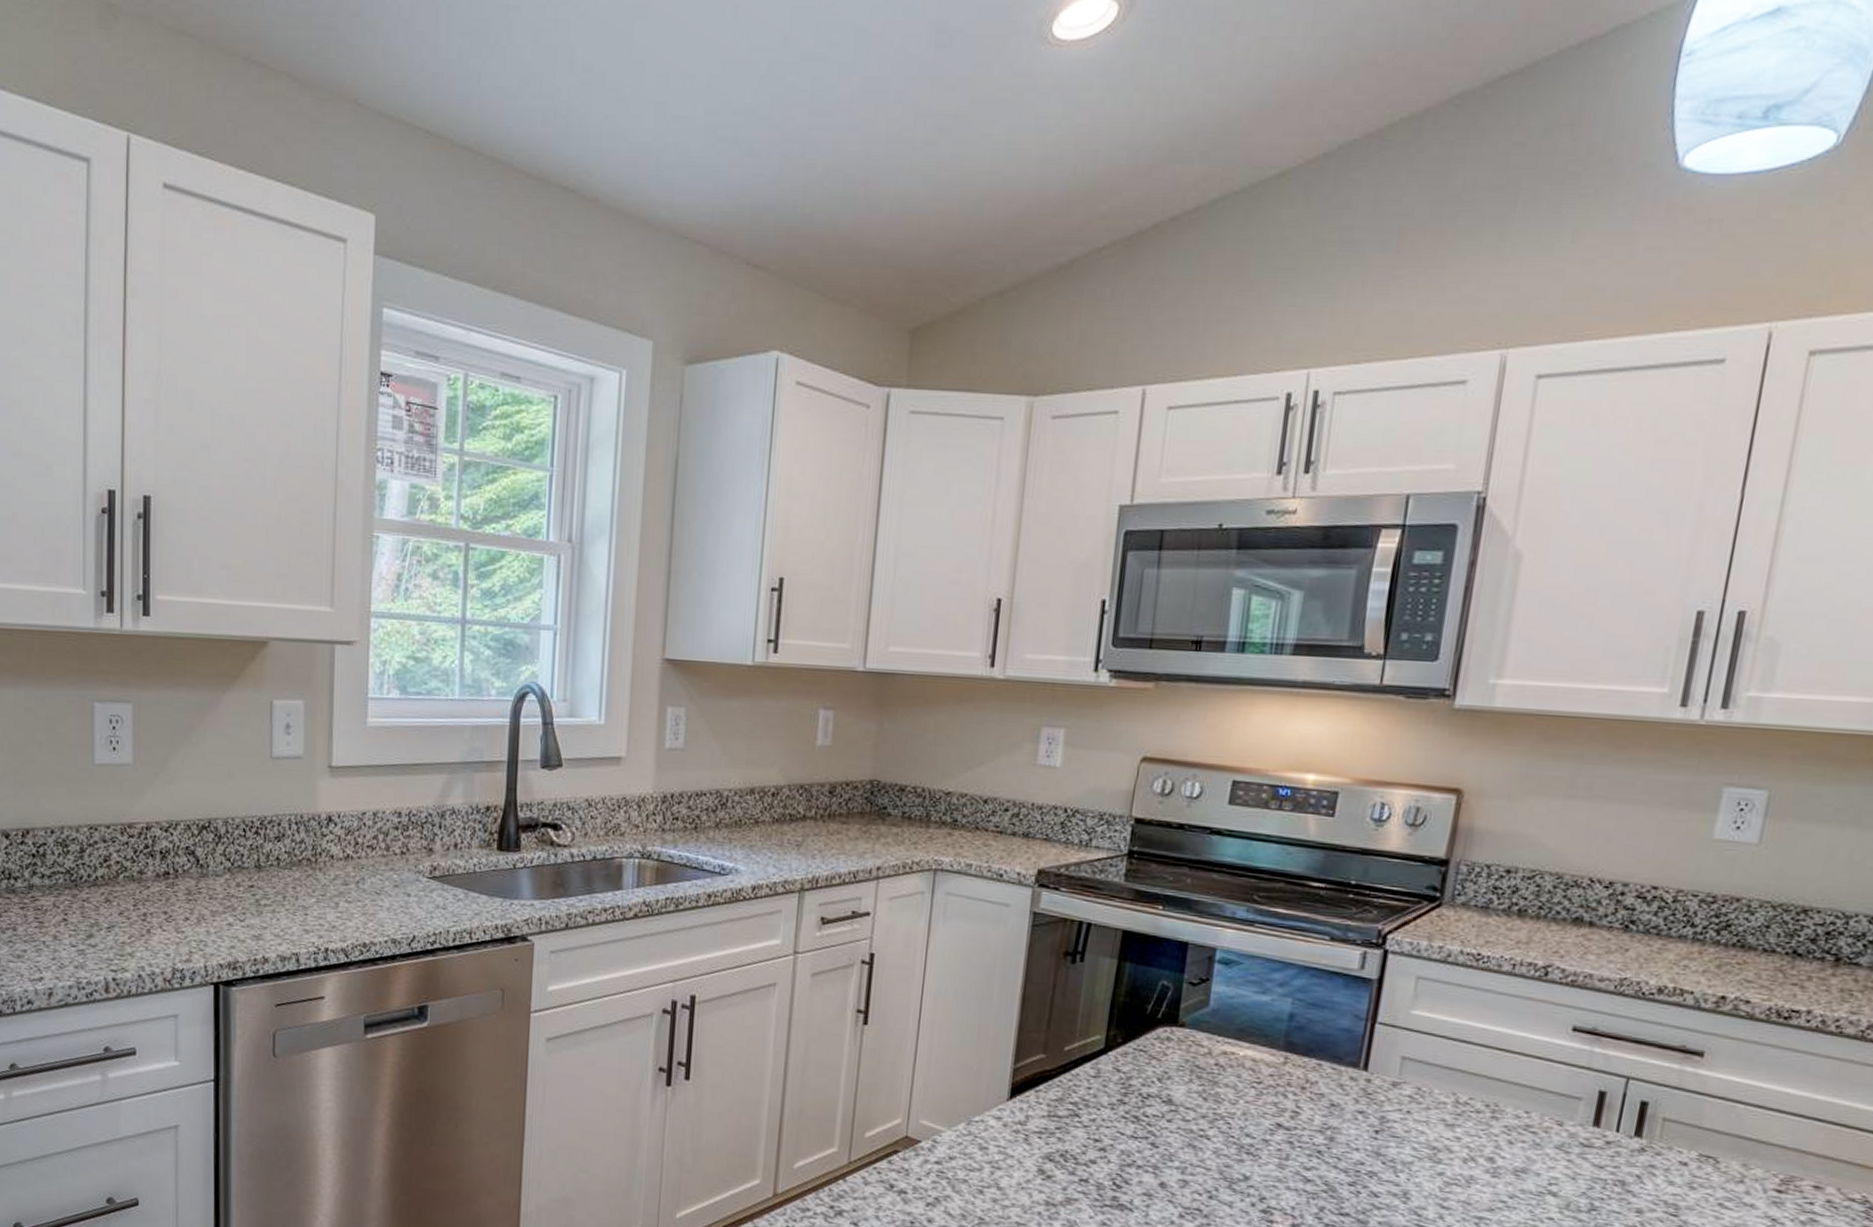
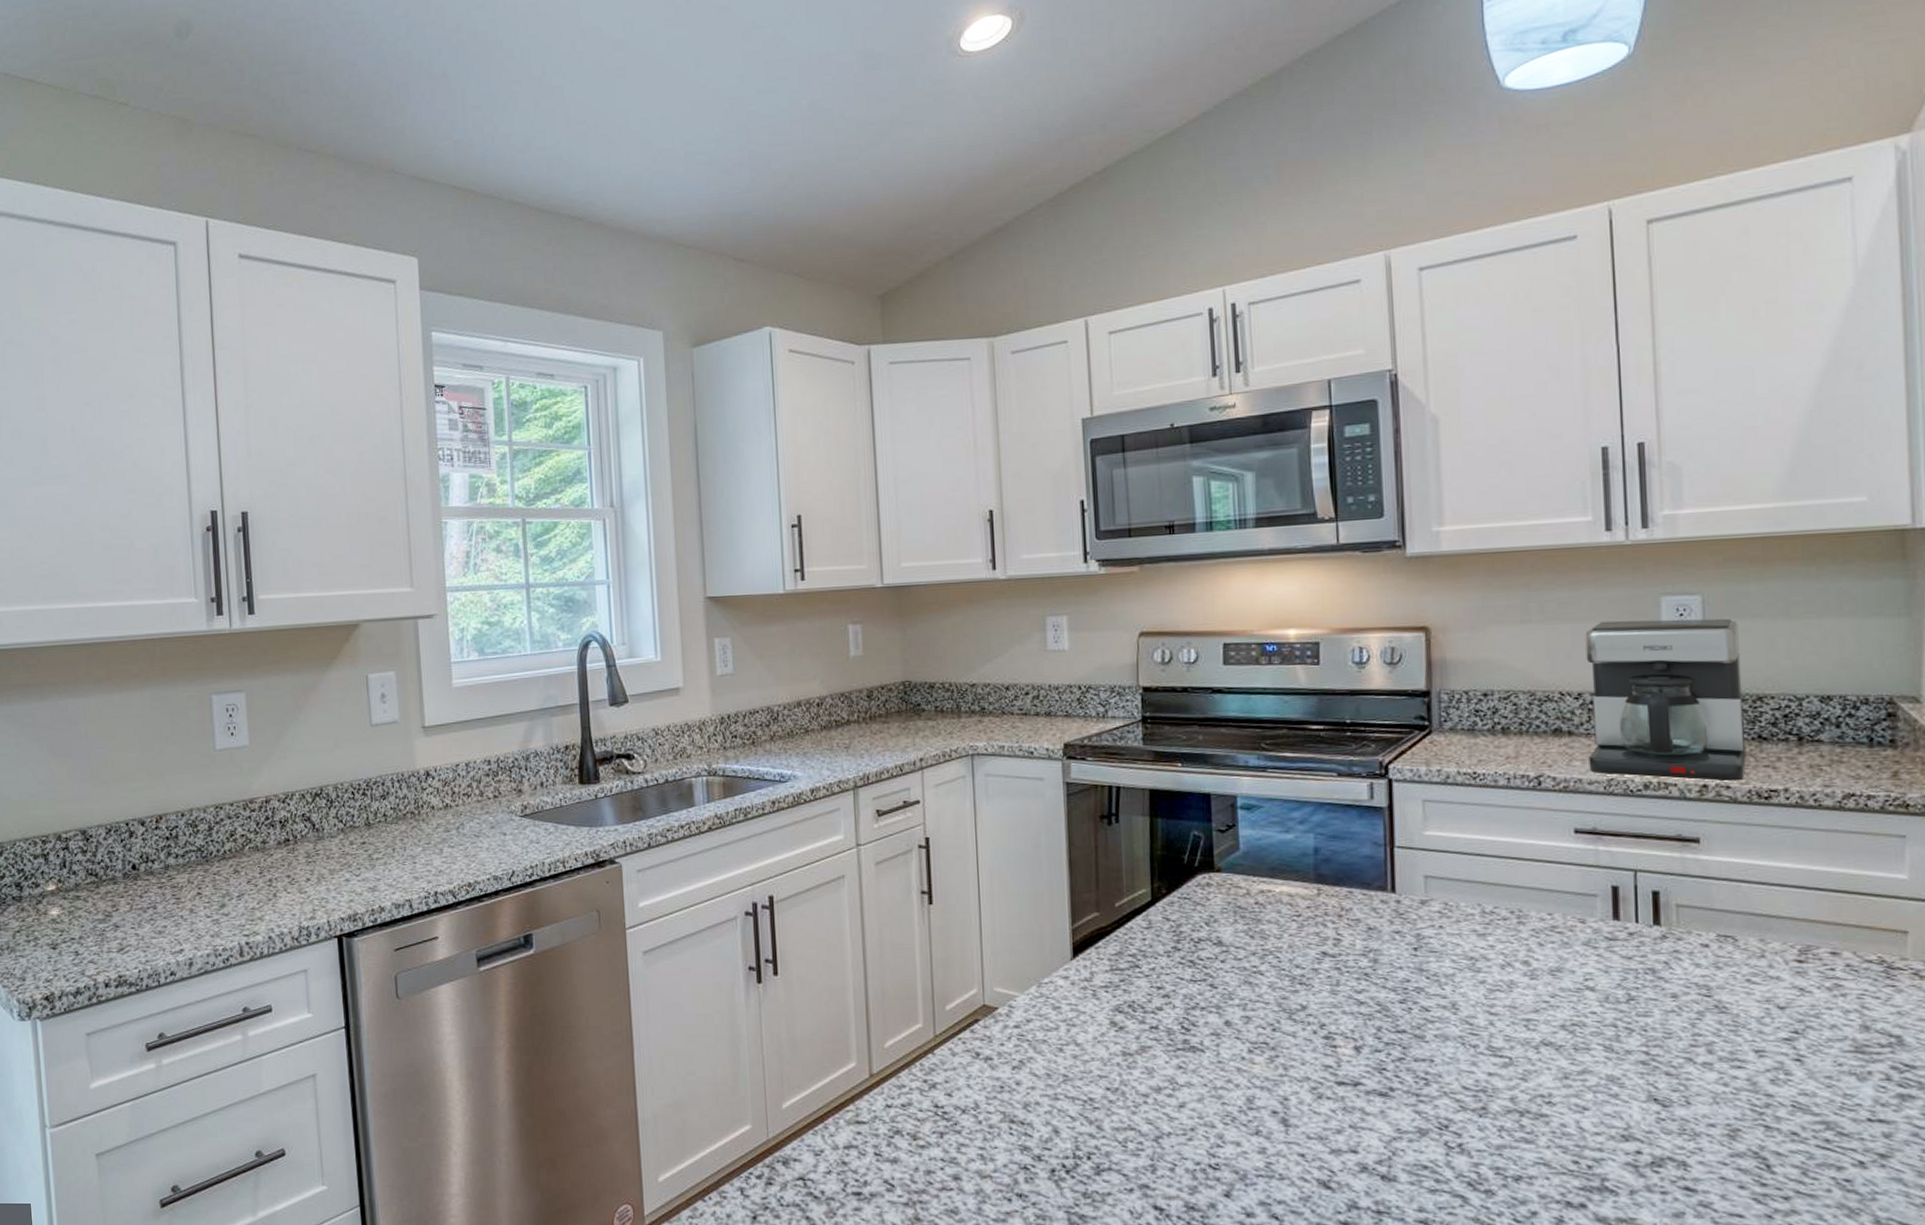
coffee maker: none [1603,806,1801,997] -> present [1585,618,1747,782]

